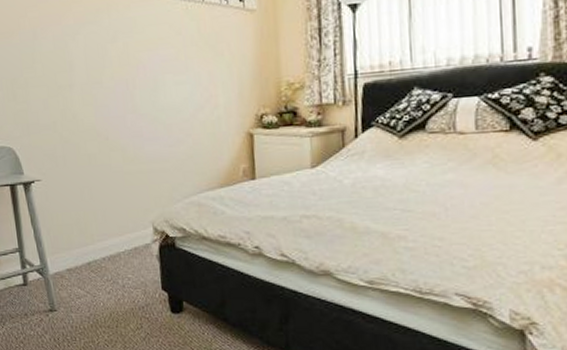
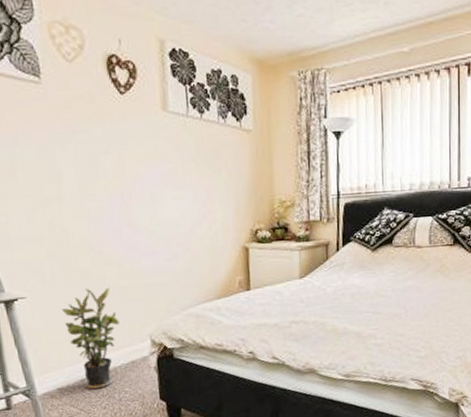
potted plant: none [71,172,123,273] -> present [61,287,119,390]

